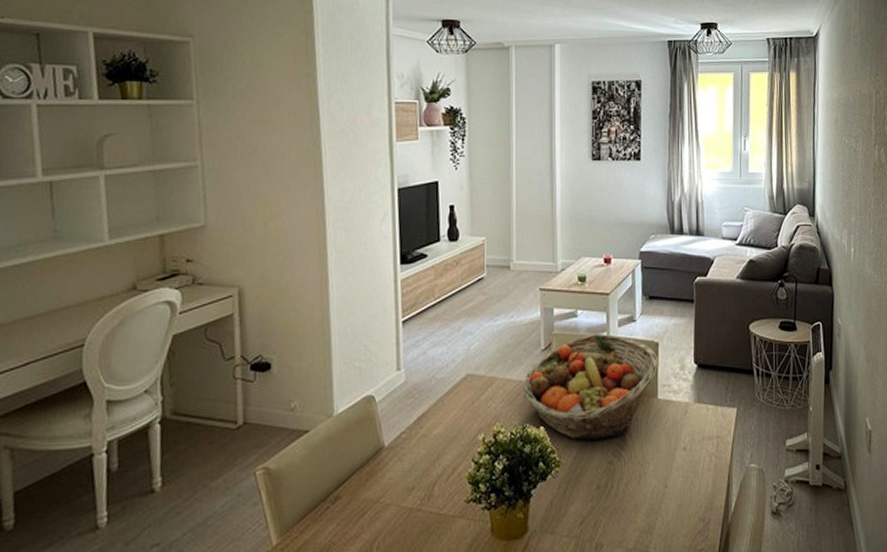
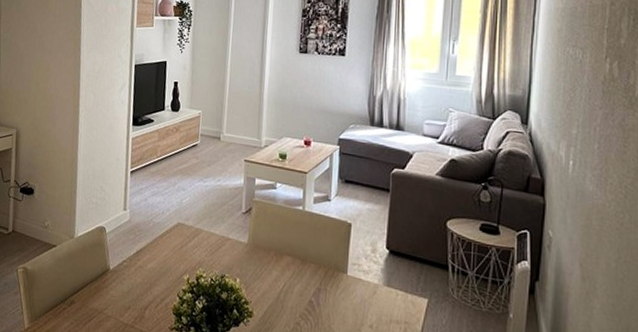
fruit basket: present [521,334,659,440] -> none [223,206,351,302]

